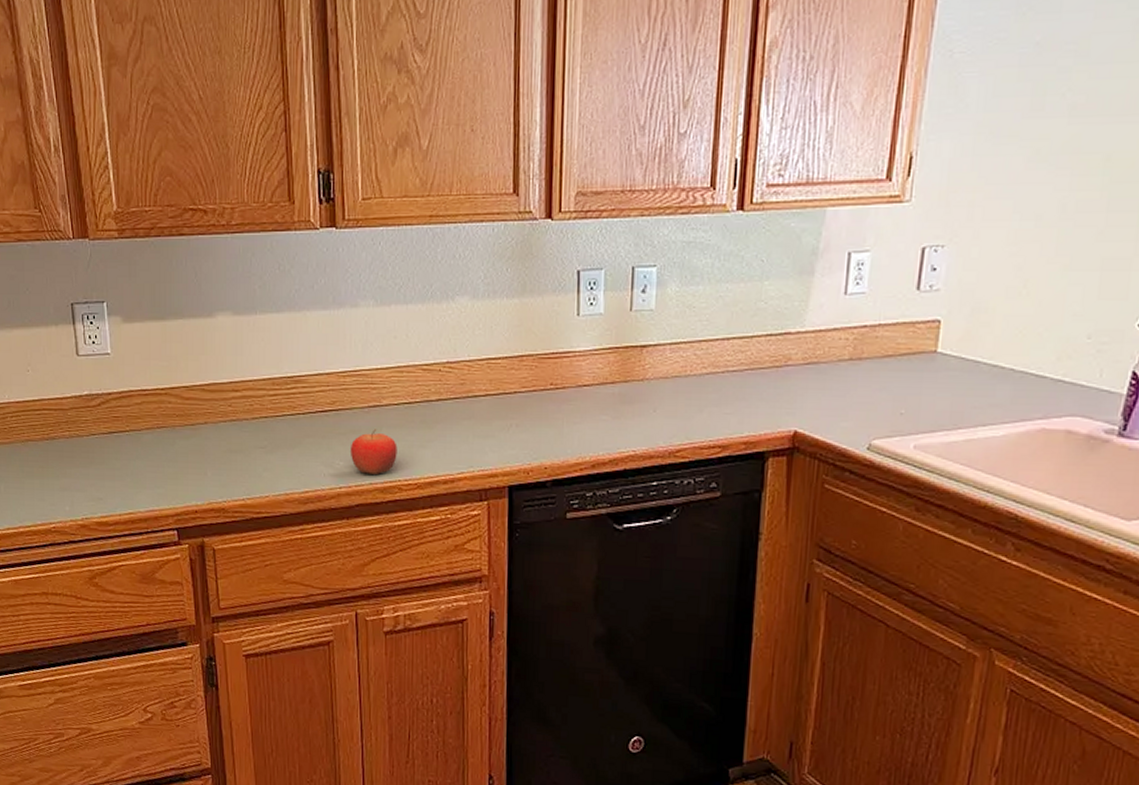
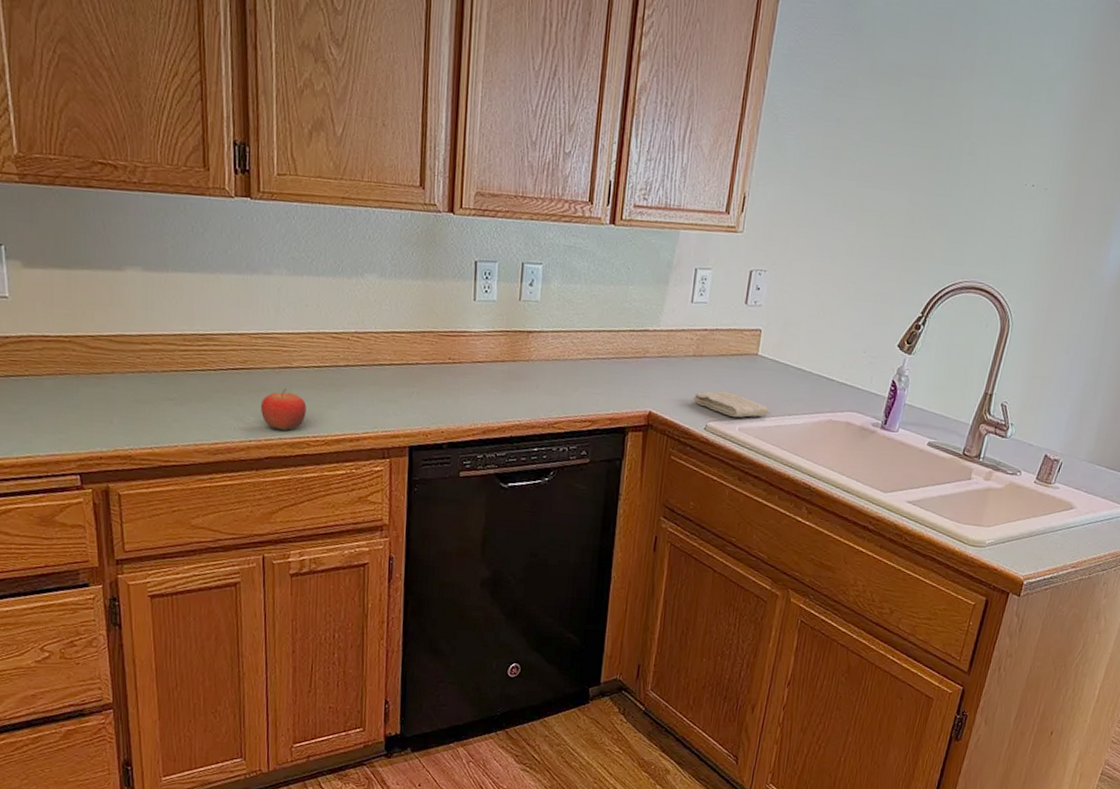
washcloth: none [850,400,956,432] -> present [693,391,770,418]

